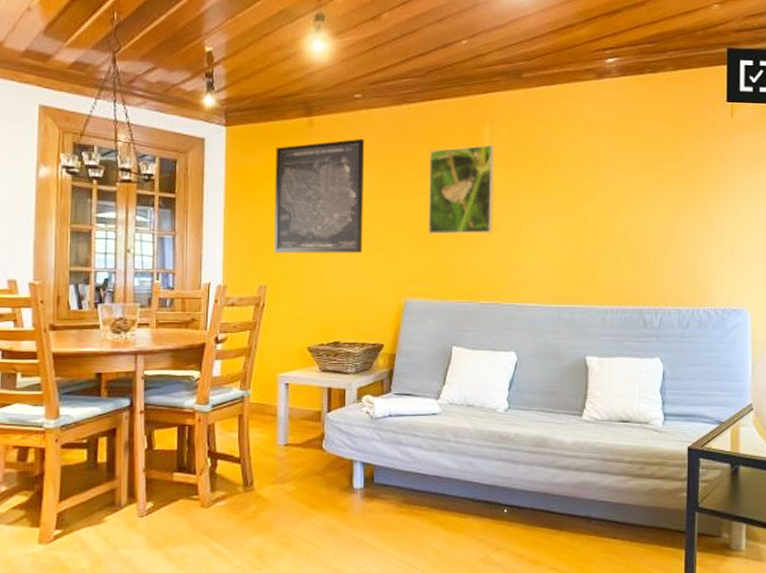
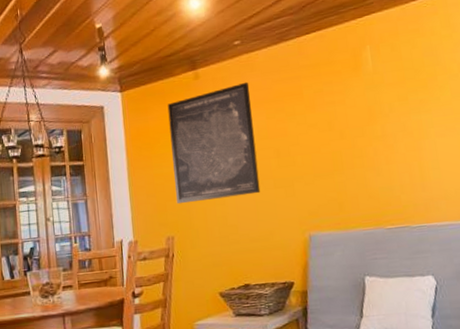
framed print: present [428,145,494,235] -> none [313,67,390,165]

